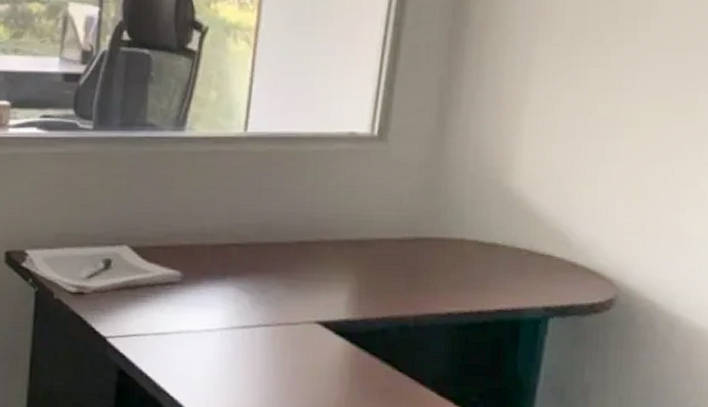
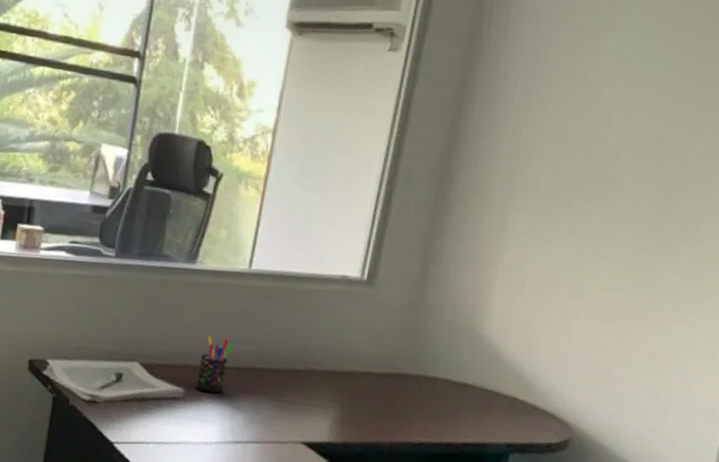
pen holder: none [193,211,233,274] -> present [195,336,234,393]

